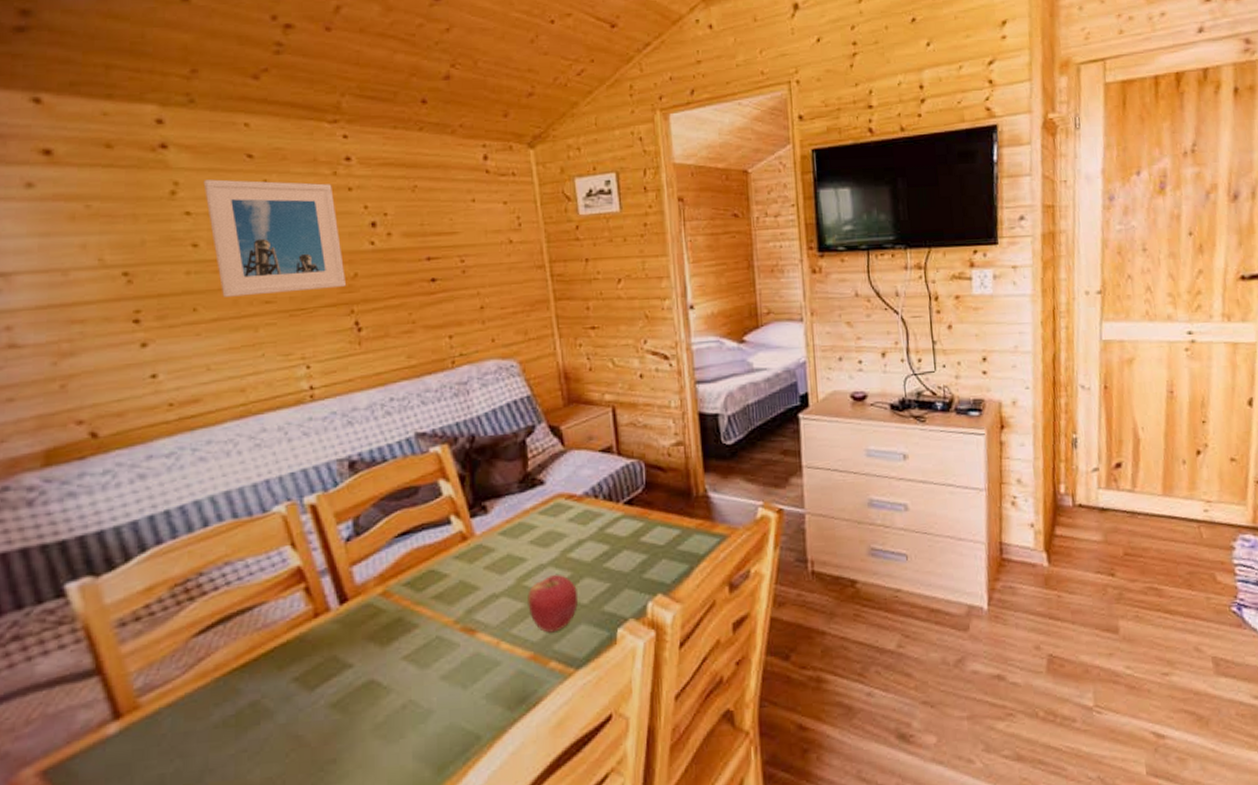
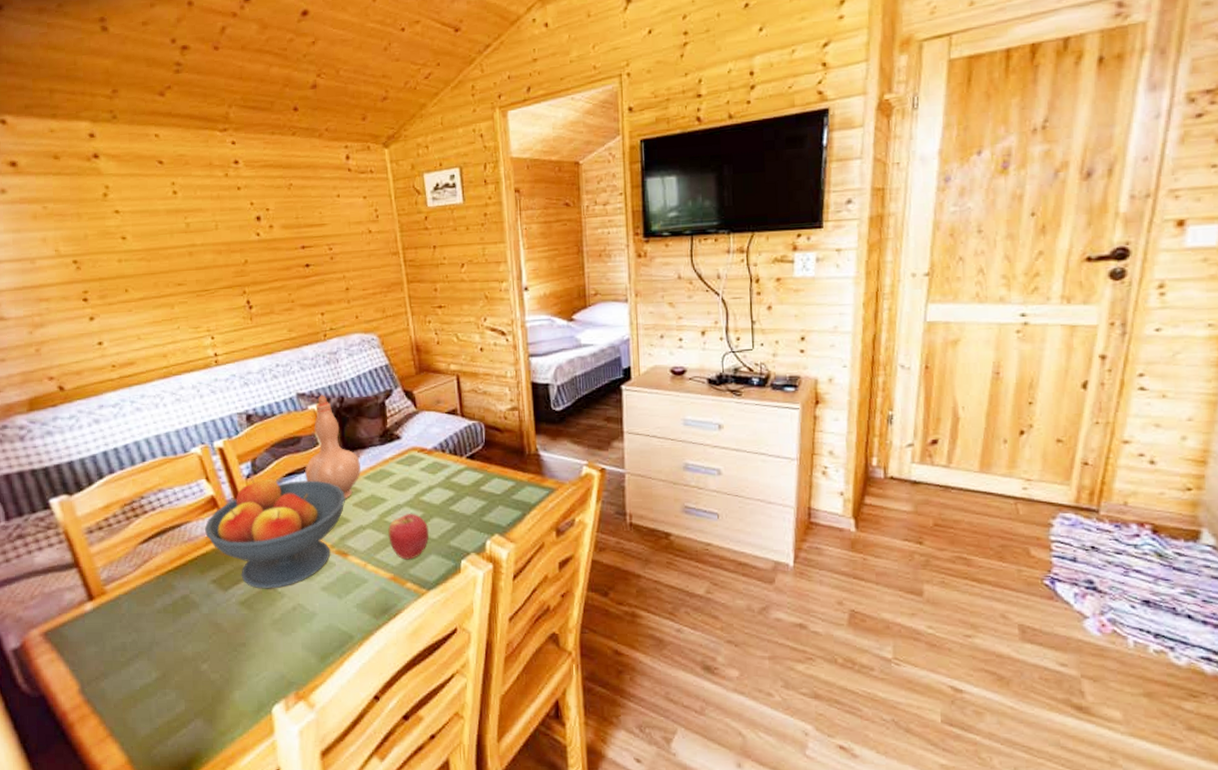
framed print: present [203,179,347,297] -> none [127,183,239,280]
fruit bowl: none [285,539,474,685] -> present [204,478,345,589]
vase: none [423,434,494,561] -> present [305,395,361,499]

